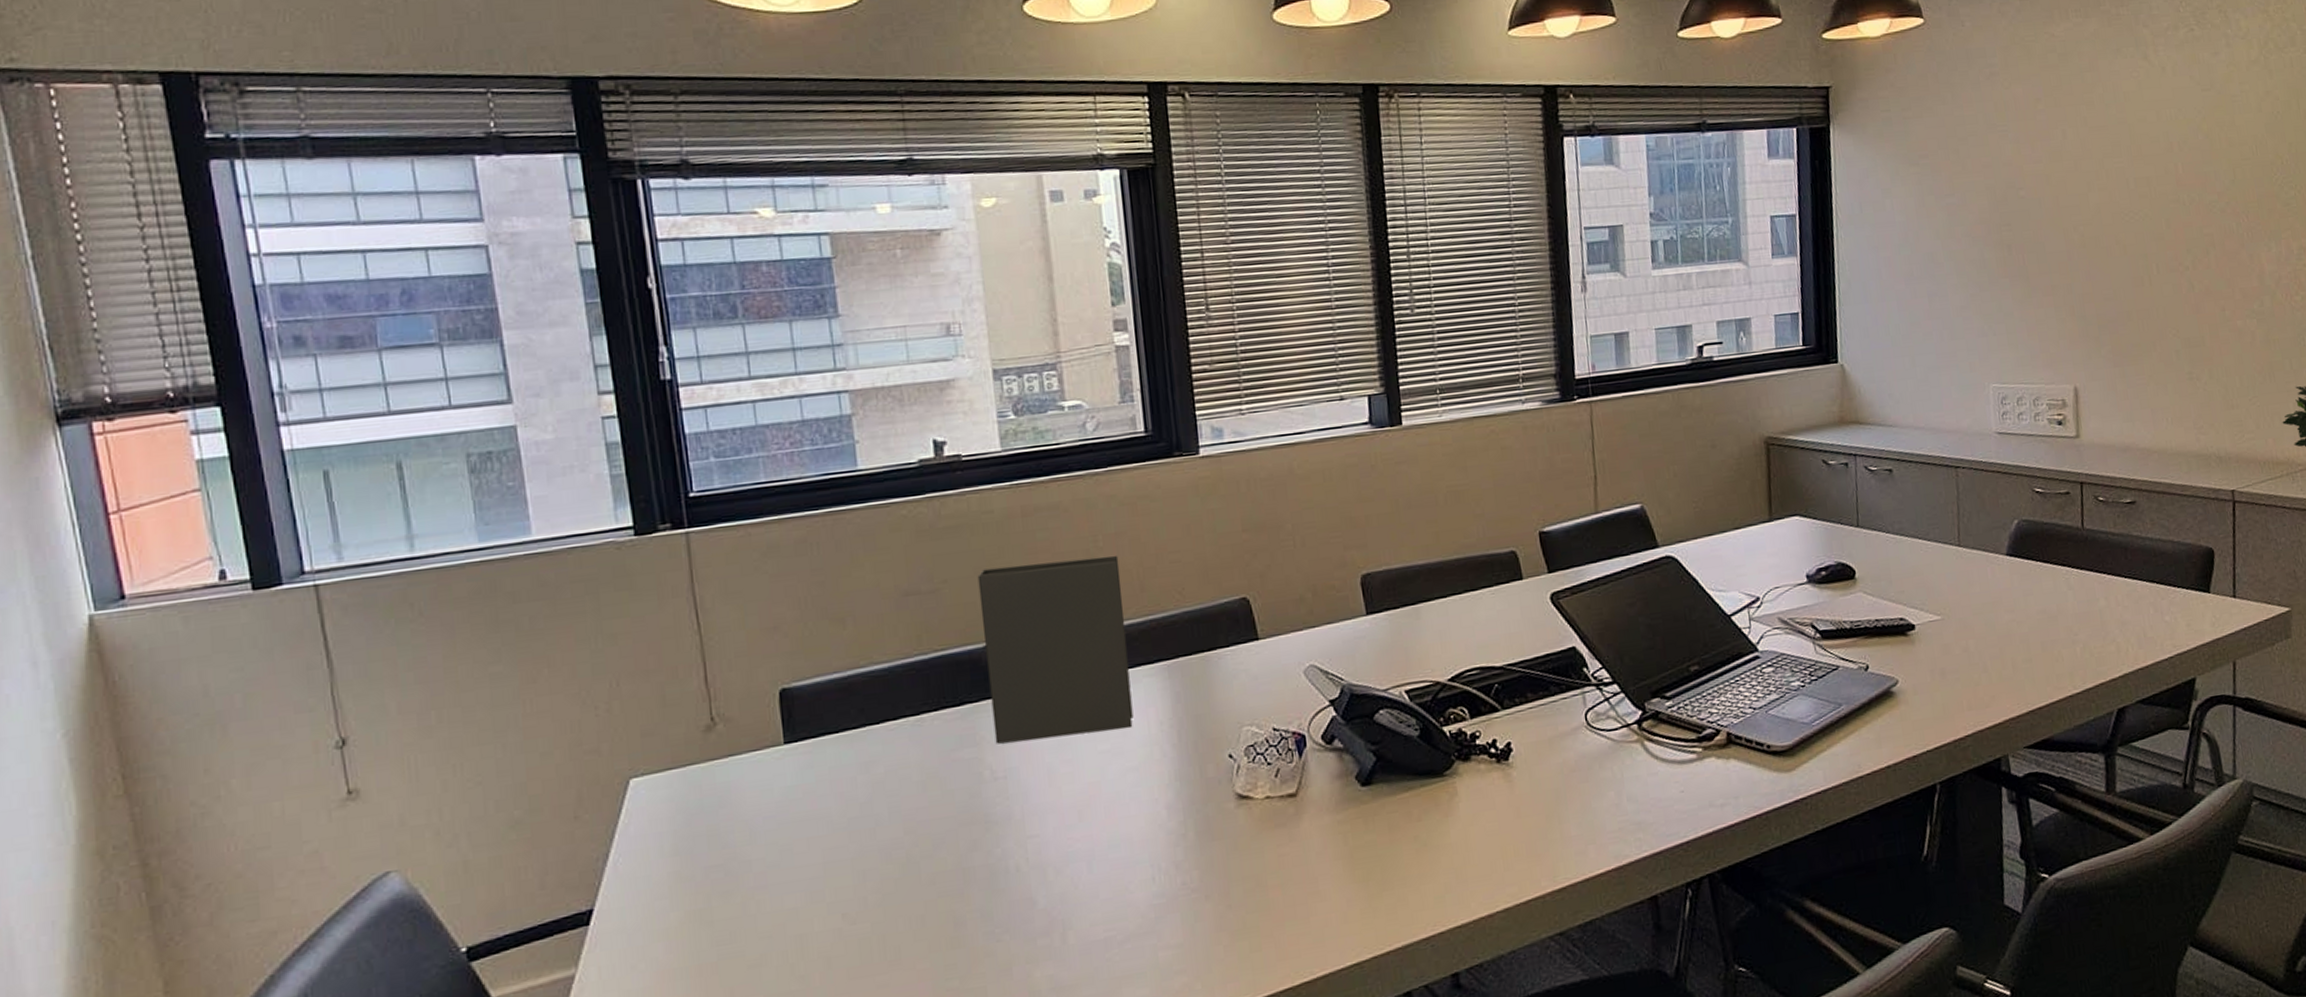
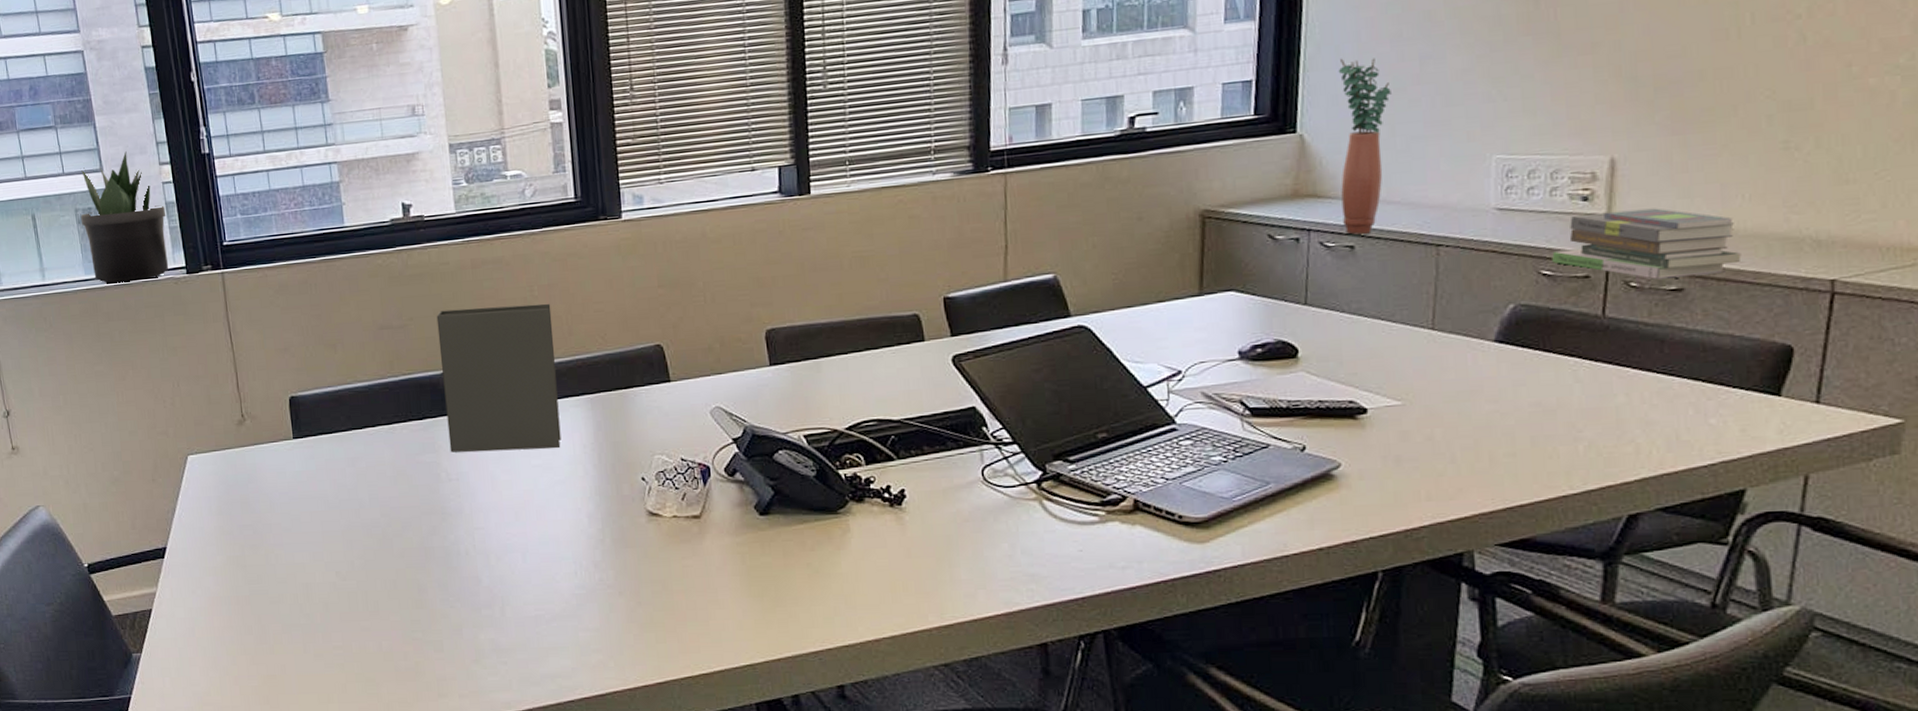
planter: none [474,377,609,553] -> present [80,151,169,284]
vase: none [1866,294,1910,459] -> present [1338,58,1391,235]
books: none [2041,430,2172,494] -> present [1552,208,1742,280]

